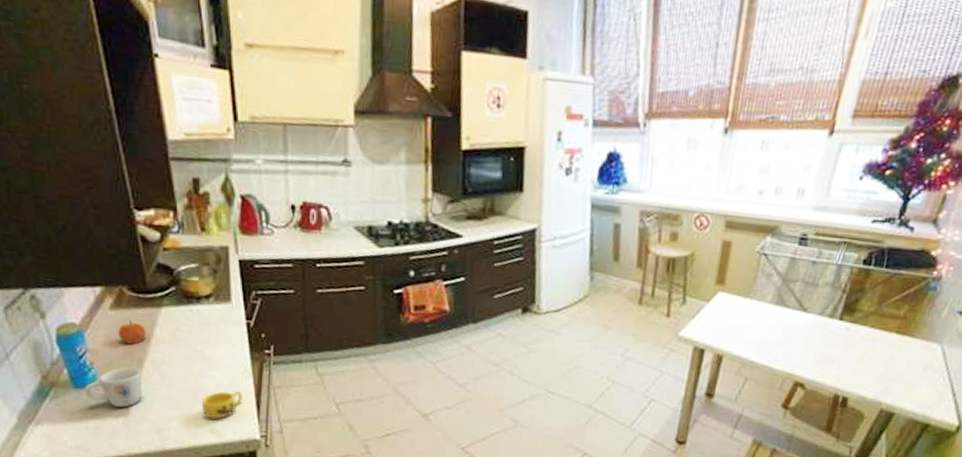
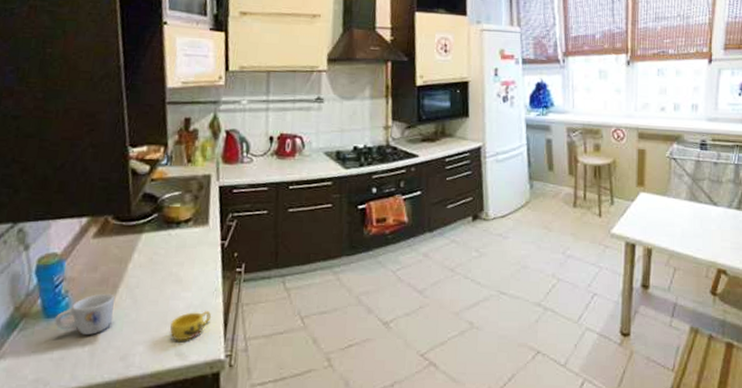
apple: present [118,320,146,345] -> none [97,247,125,271]

